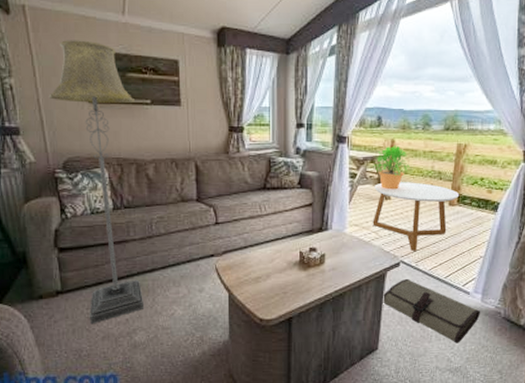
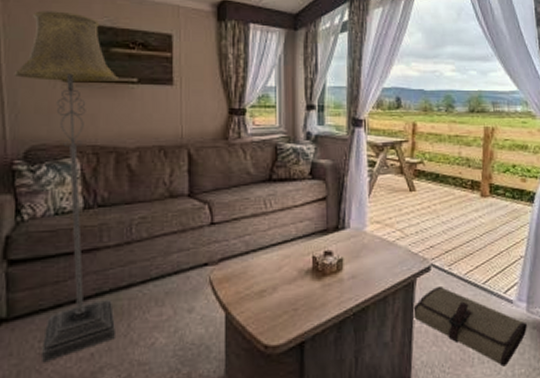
coffee table: present [372,182,460,251] -> none [396,170,492,252]
potted plant: present [373,145,411,190] -> none [394,129,436,180]

